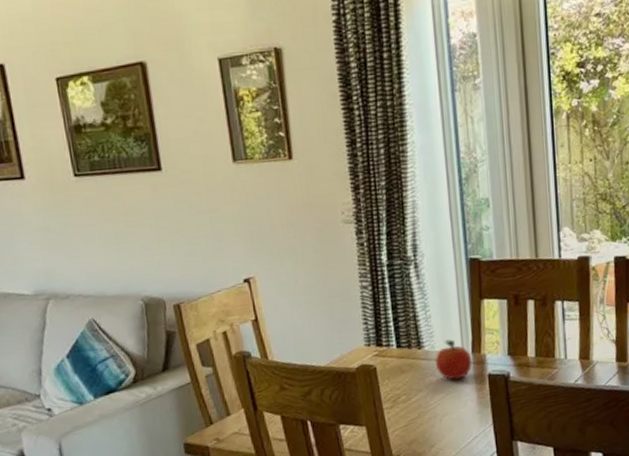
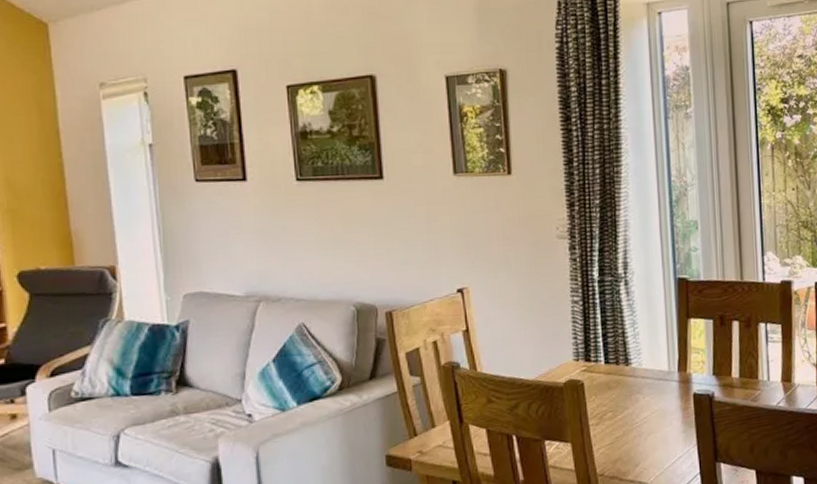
fruit: present [436,339,473,380] -> none [642,357,678,398]

